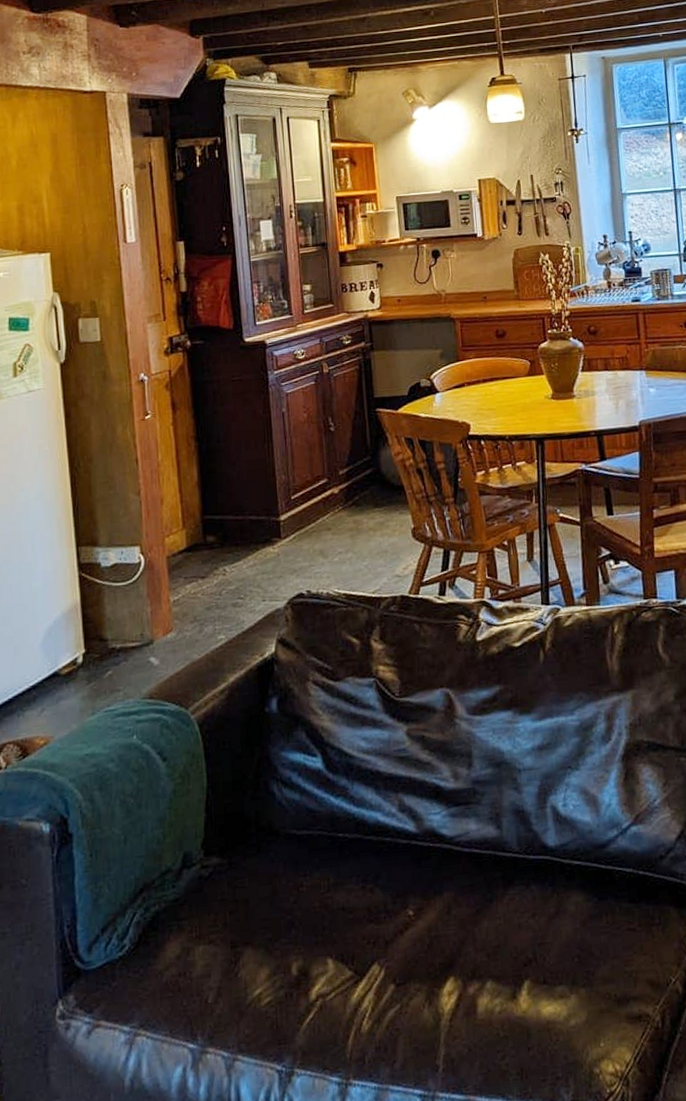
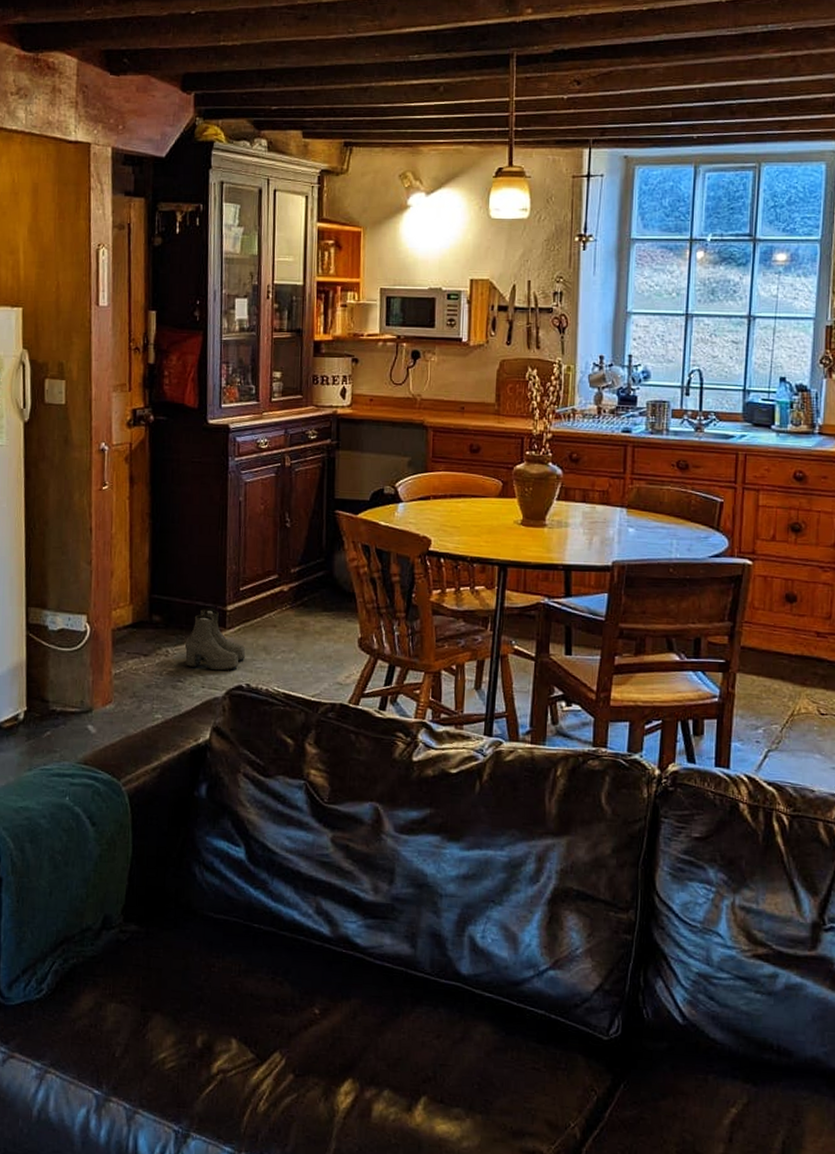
boots: none [241,521,304,583] -> present [184,608,246,671]

